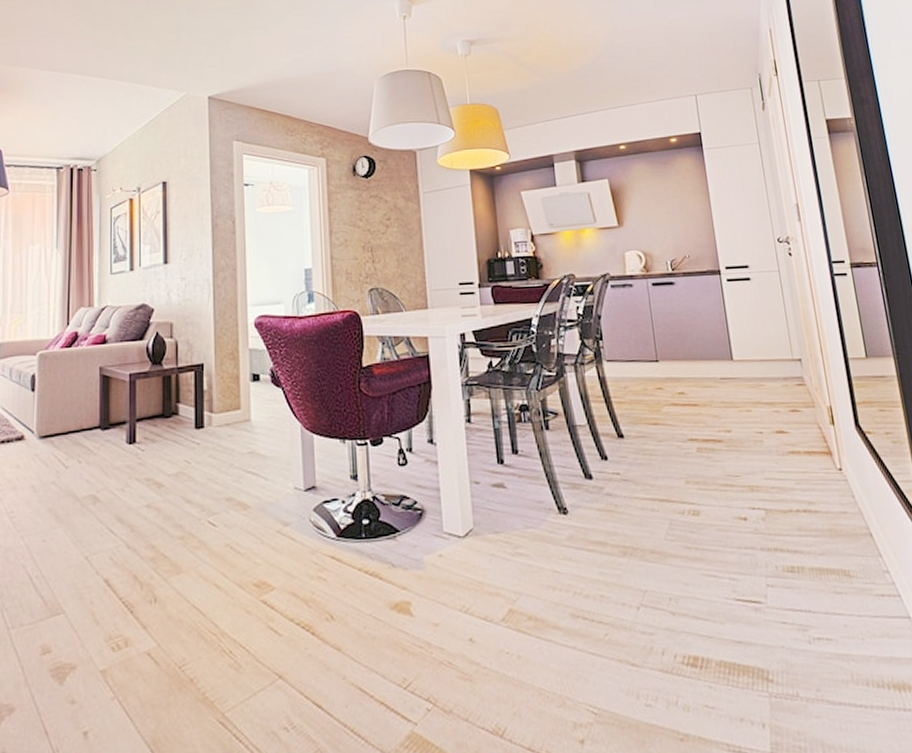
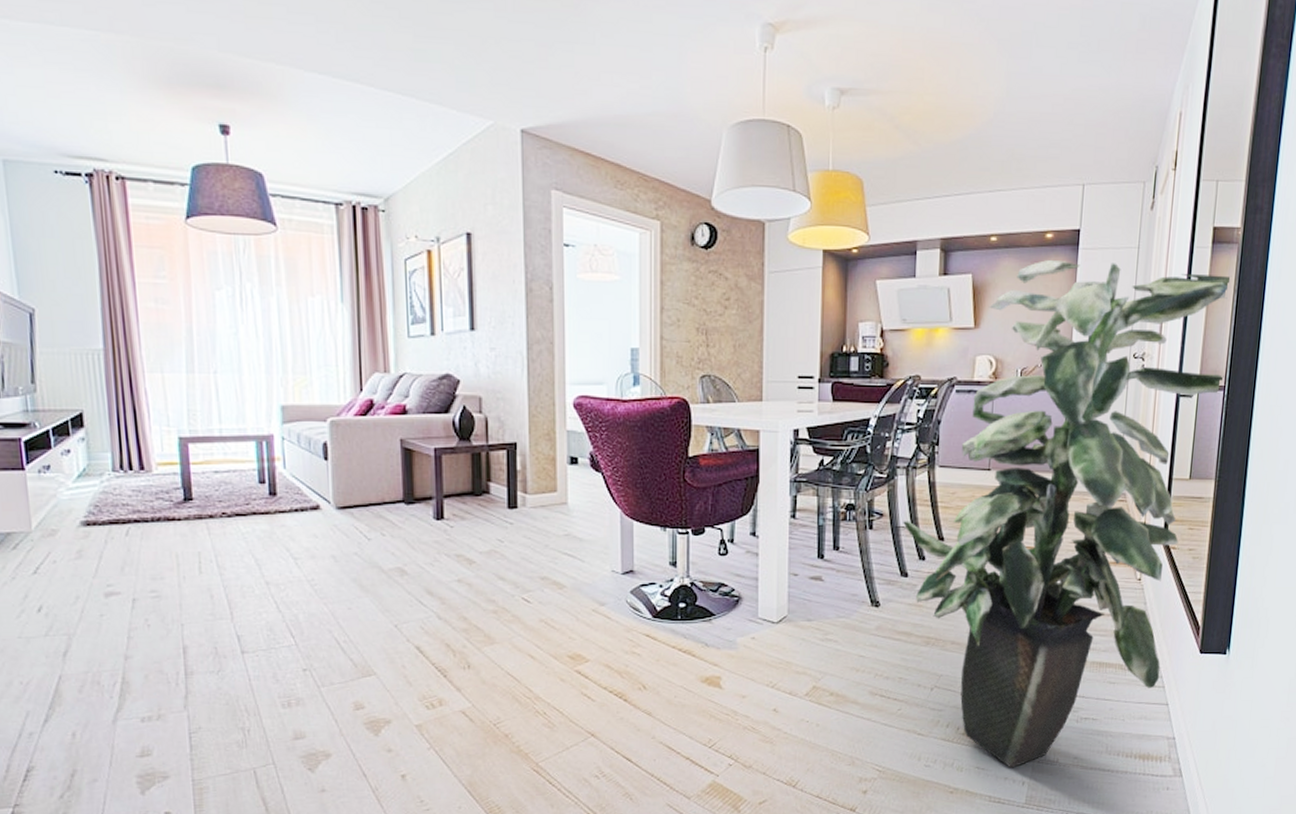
indoor plant: none [579,158,892,706] -> present [903,259,1230,768]

